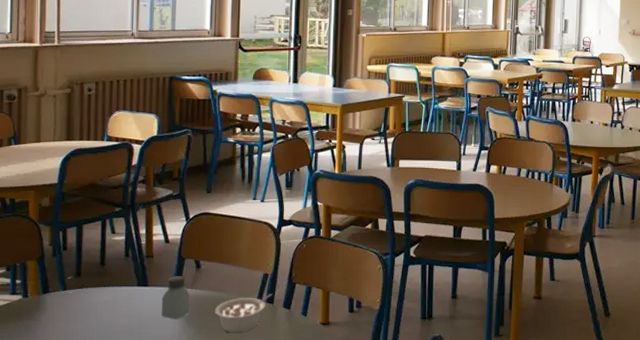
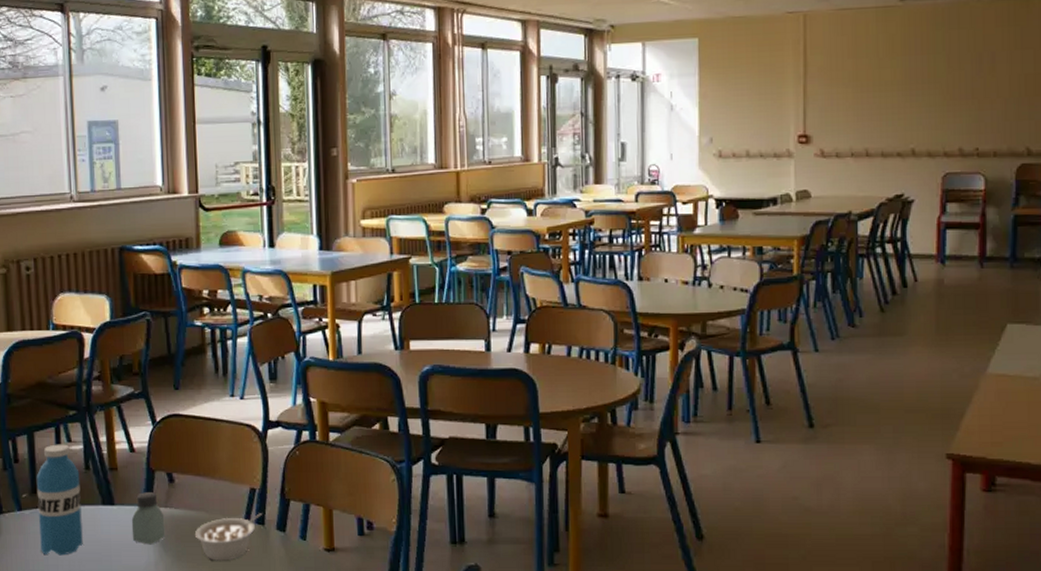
water bottle: none [80,235,120,329] -> present [36,444,83,556]

